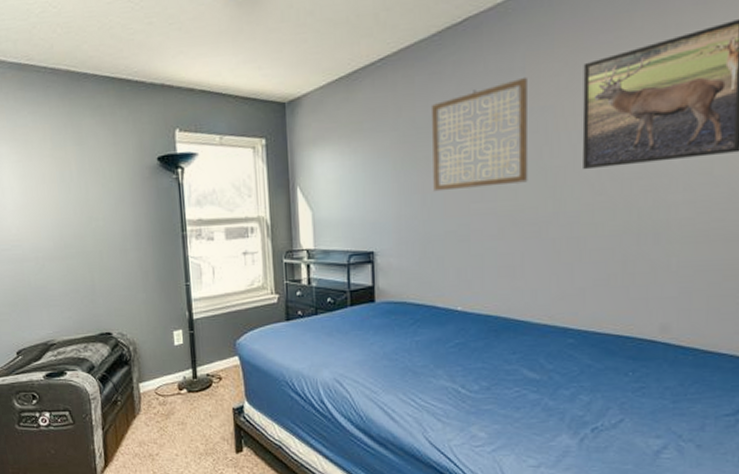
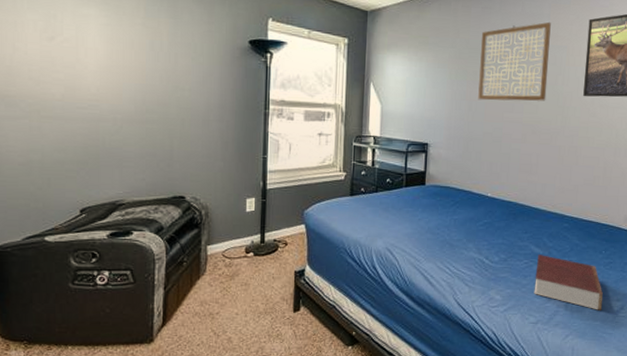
book: none [531,380,635,450] -> present [534,255,603,310]

